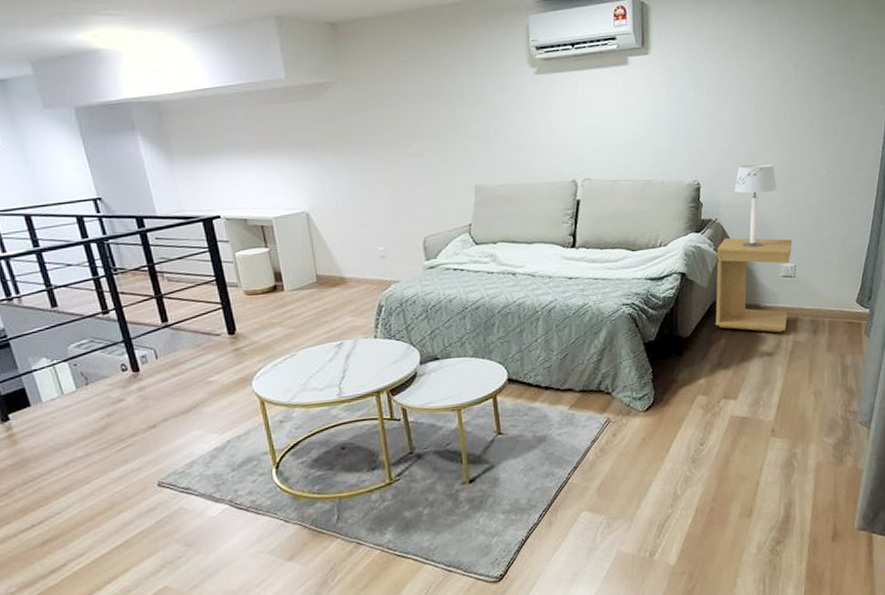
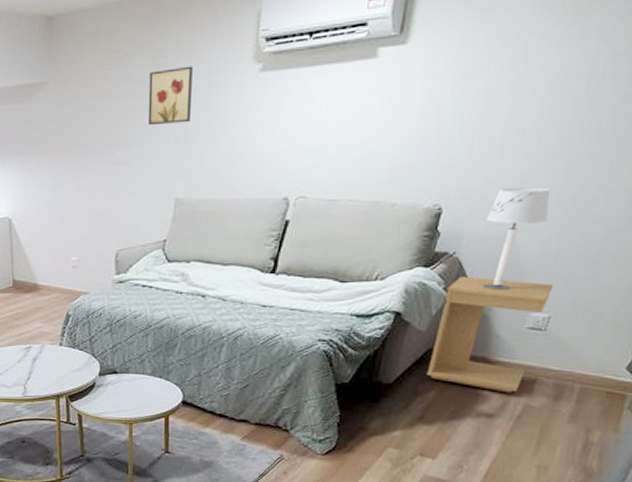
wall art: none [436,69,479,121] -> present [148,66,193,126]

